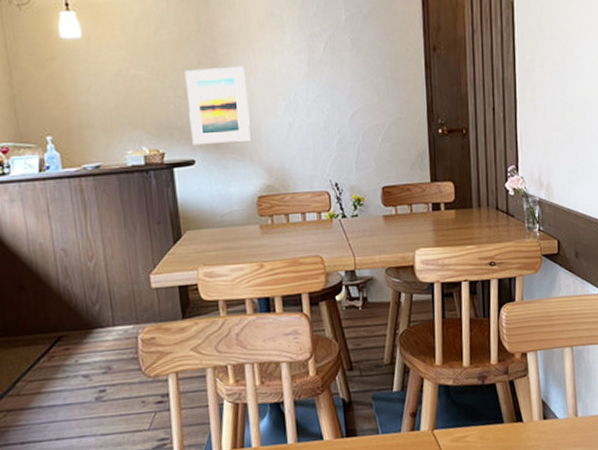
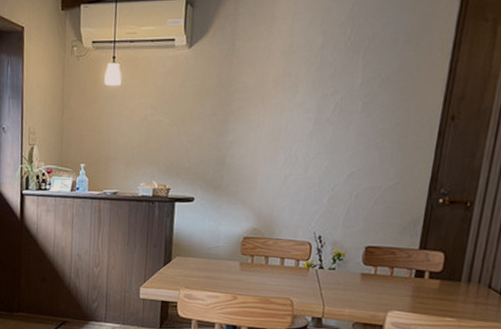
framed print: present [184,66,251,146] -> none [195,119,253,187]

